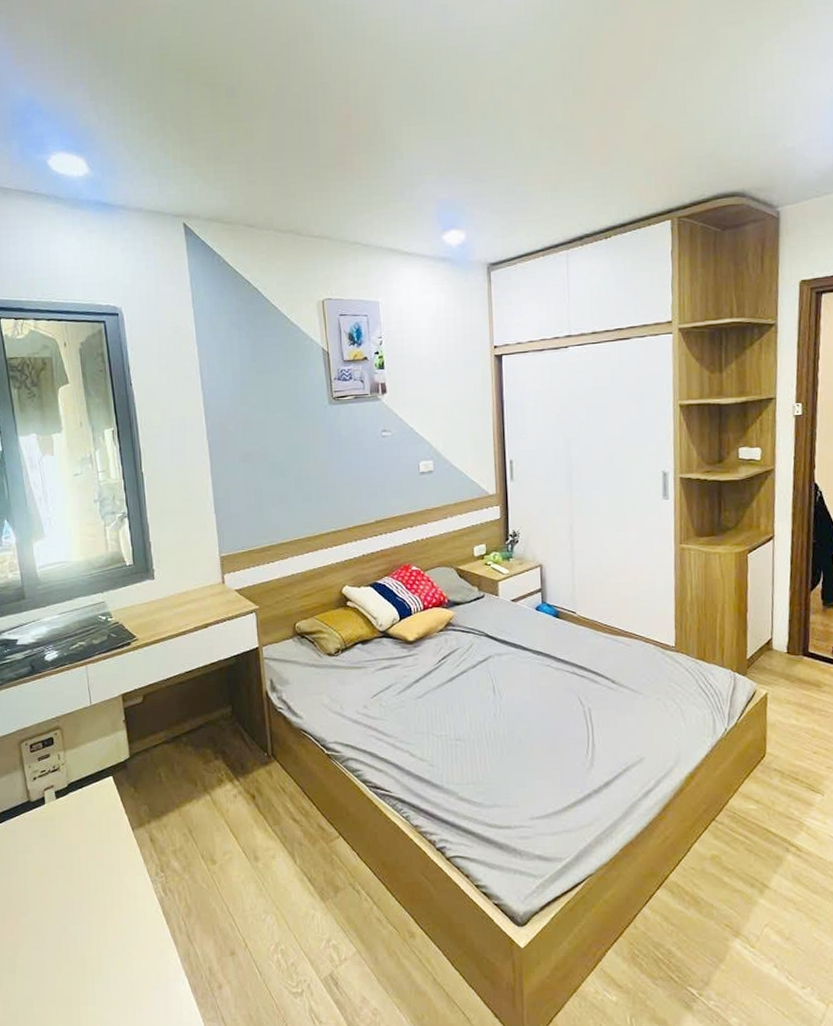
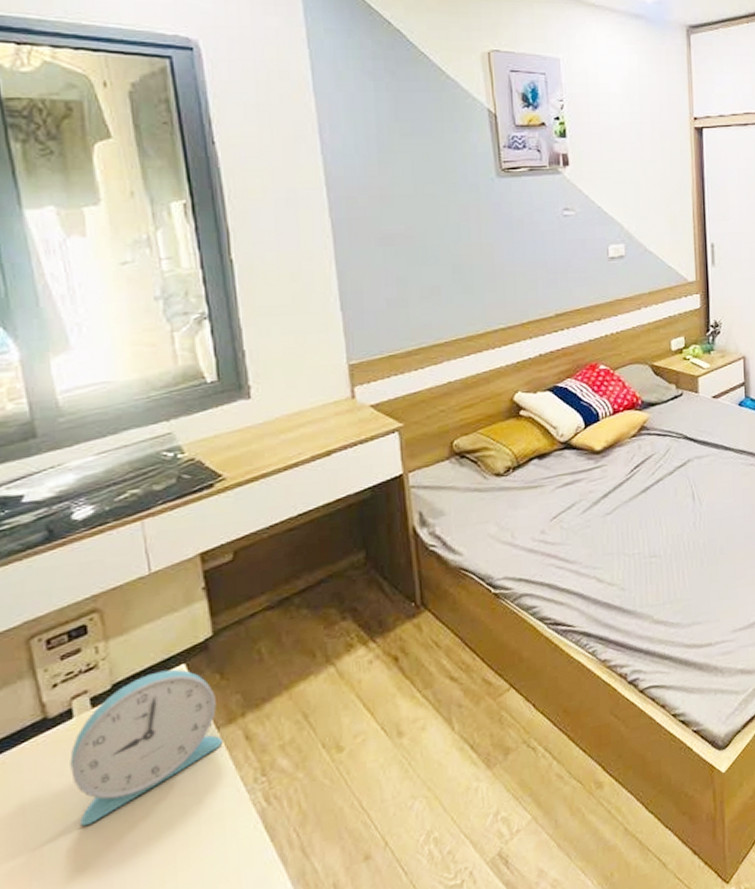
alarm clock: none [43,779,137,884] -> present [70,669,224,826]

